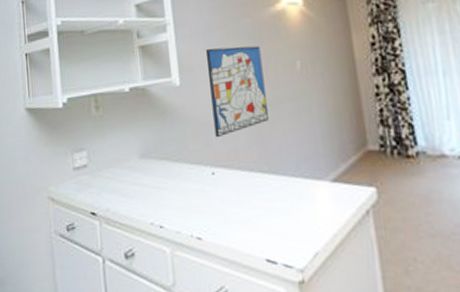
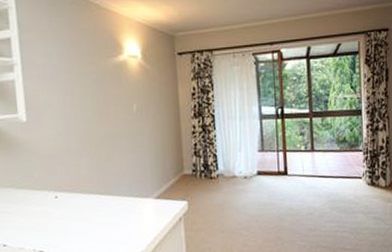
wall art: present [205,45,268,138] -> none [52,89,107,167]

